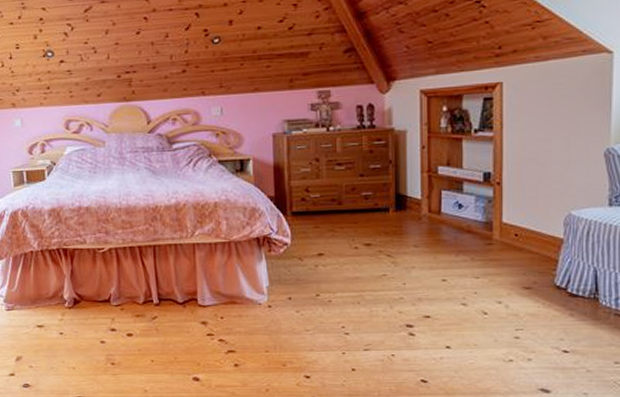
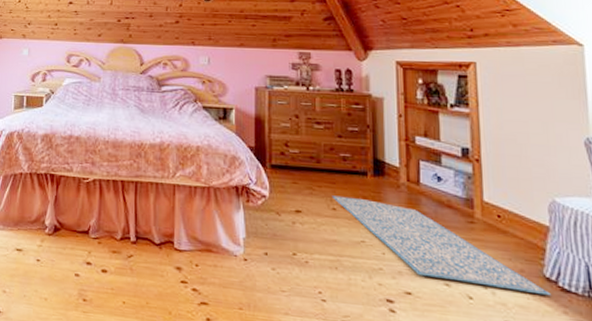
rug: none [353,234,561,302] -> present [331,195,552,296]

